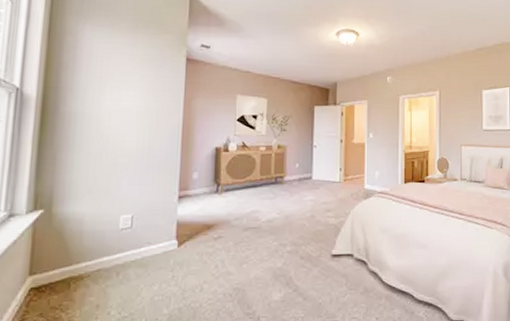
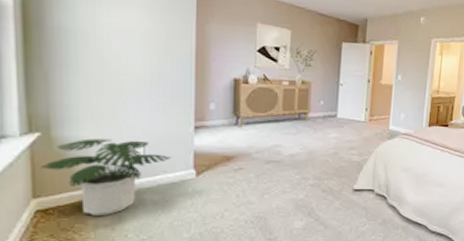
potted plant: none [39,212,156,292] -> present [40,138,172,215]

